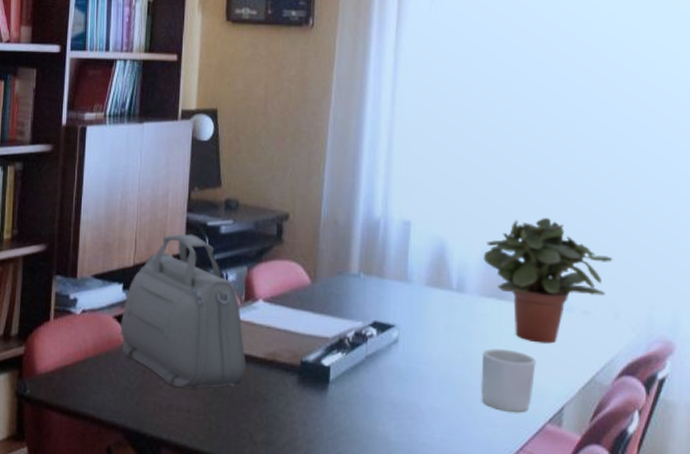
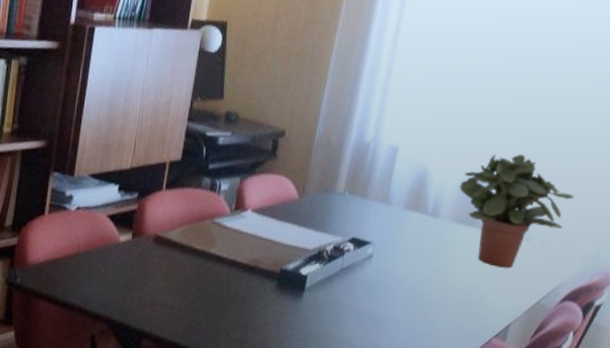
handbag: present [121,234,246,389] -> none [113,141,230,288]
mug: present [481,348,536,413] -> none [439,269,493,327]

